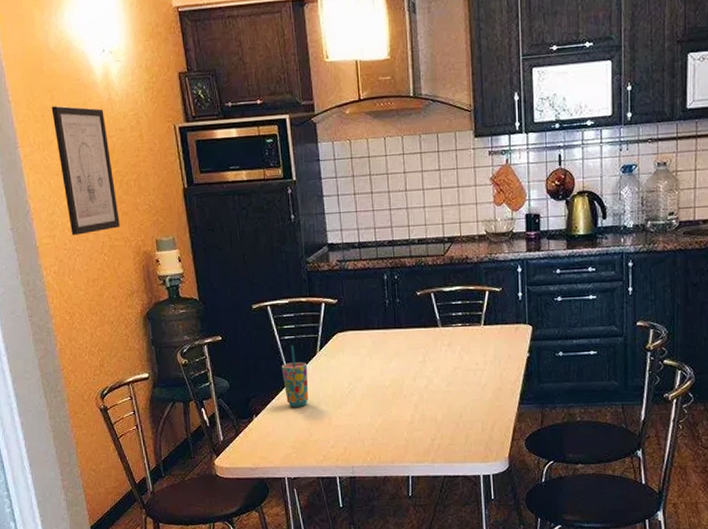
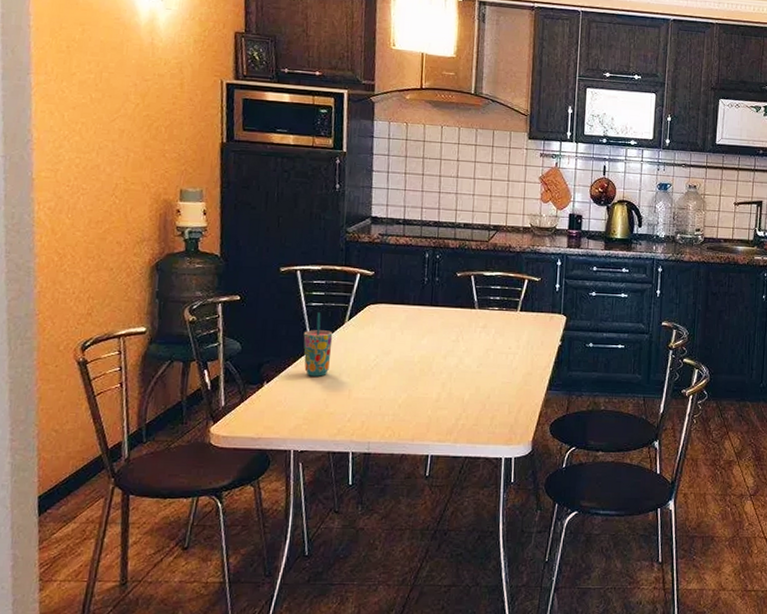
wall art: present [51,105,120,235] -> none [78,39,143,173]

